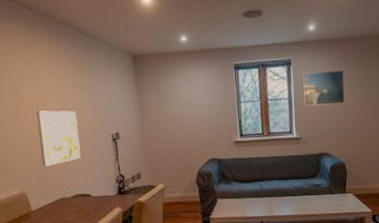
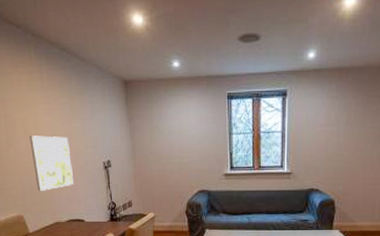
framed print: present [303,70,345,106] -> none [297,104,341,140]

